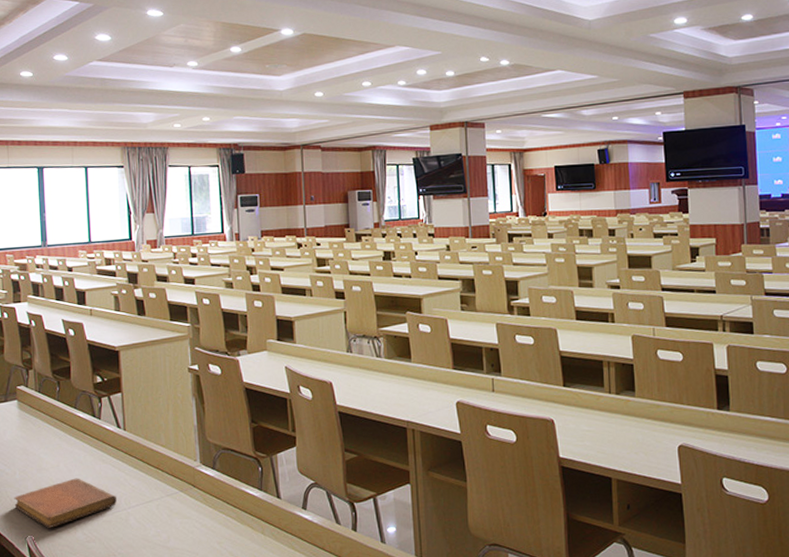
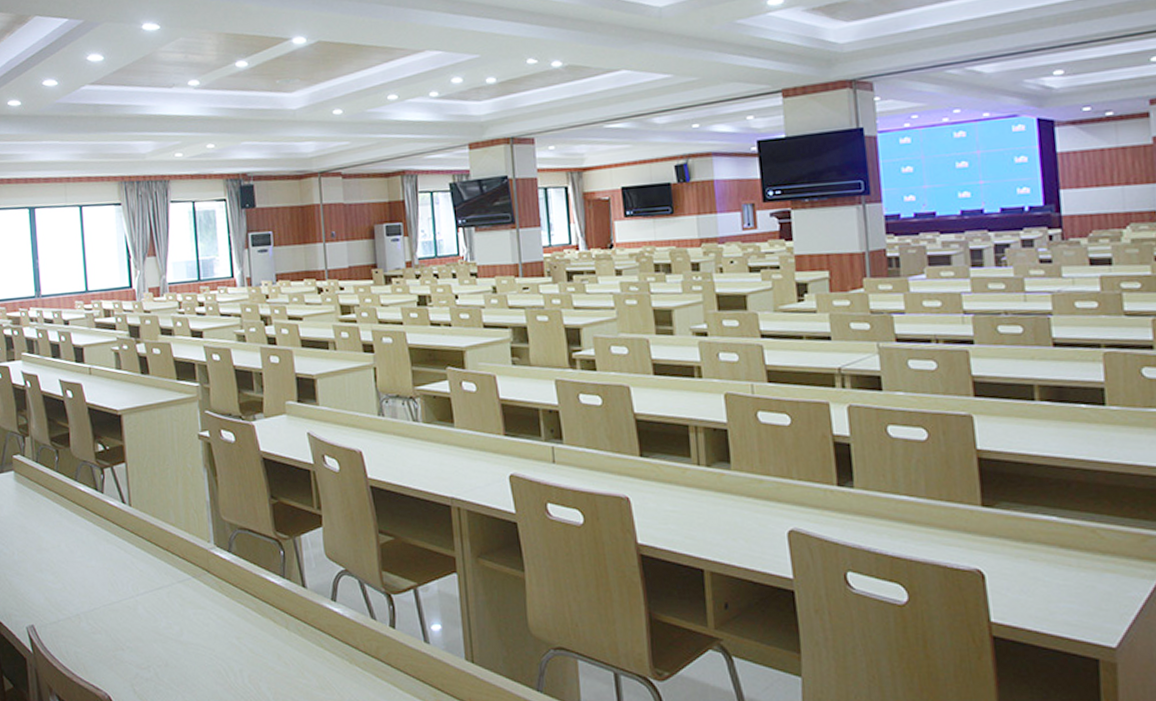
notebook: present [14,478,117,528] -> none [13,560,123,616]

